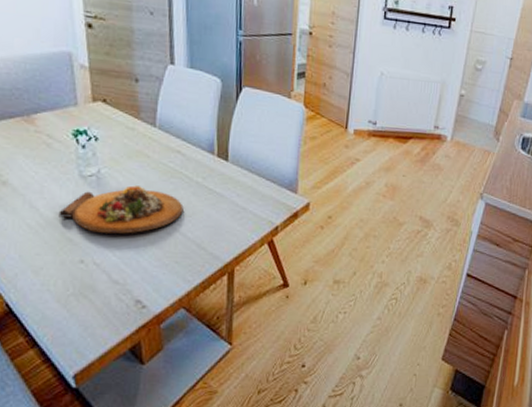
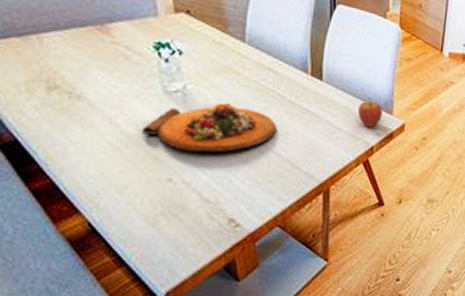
fruit: none [263,177,287,206] -> present [358,97,383,127]

